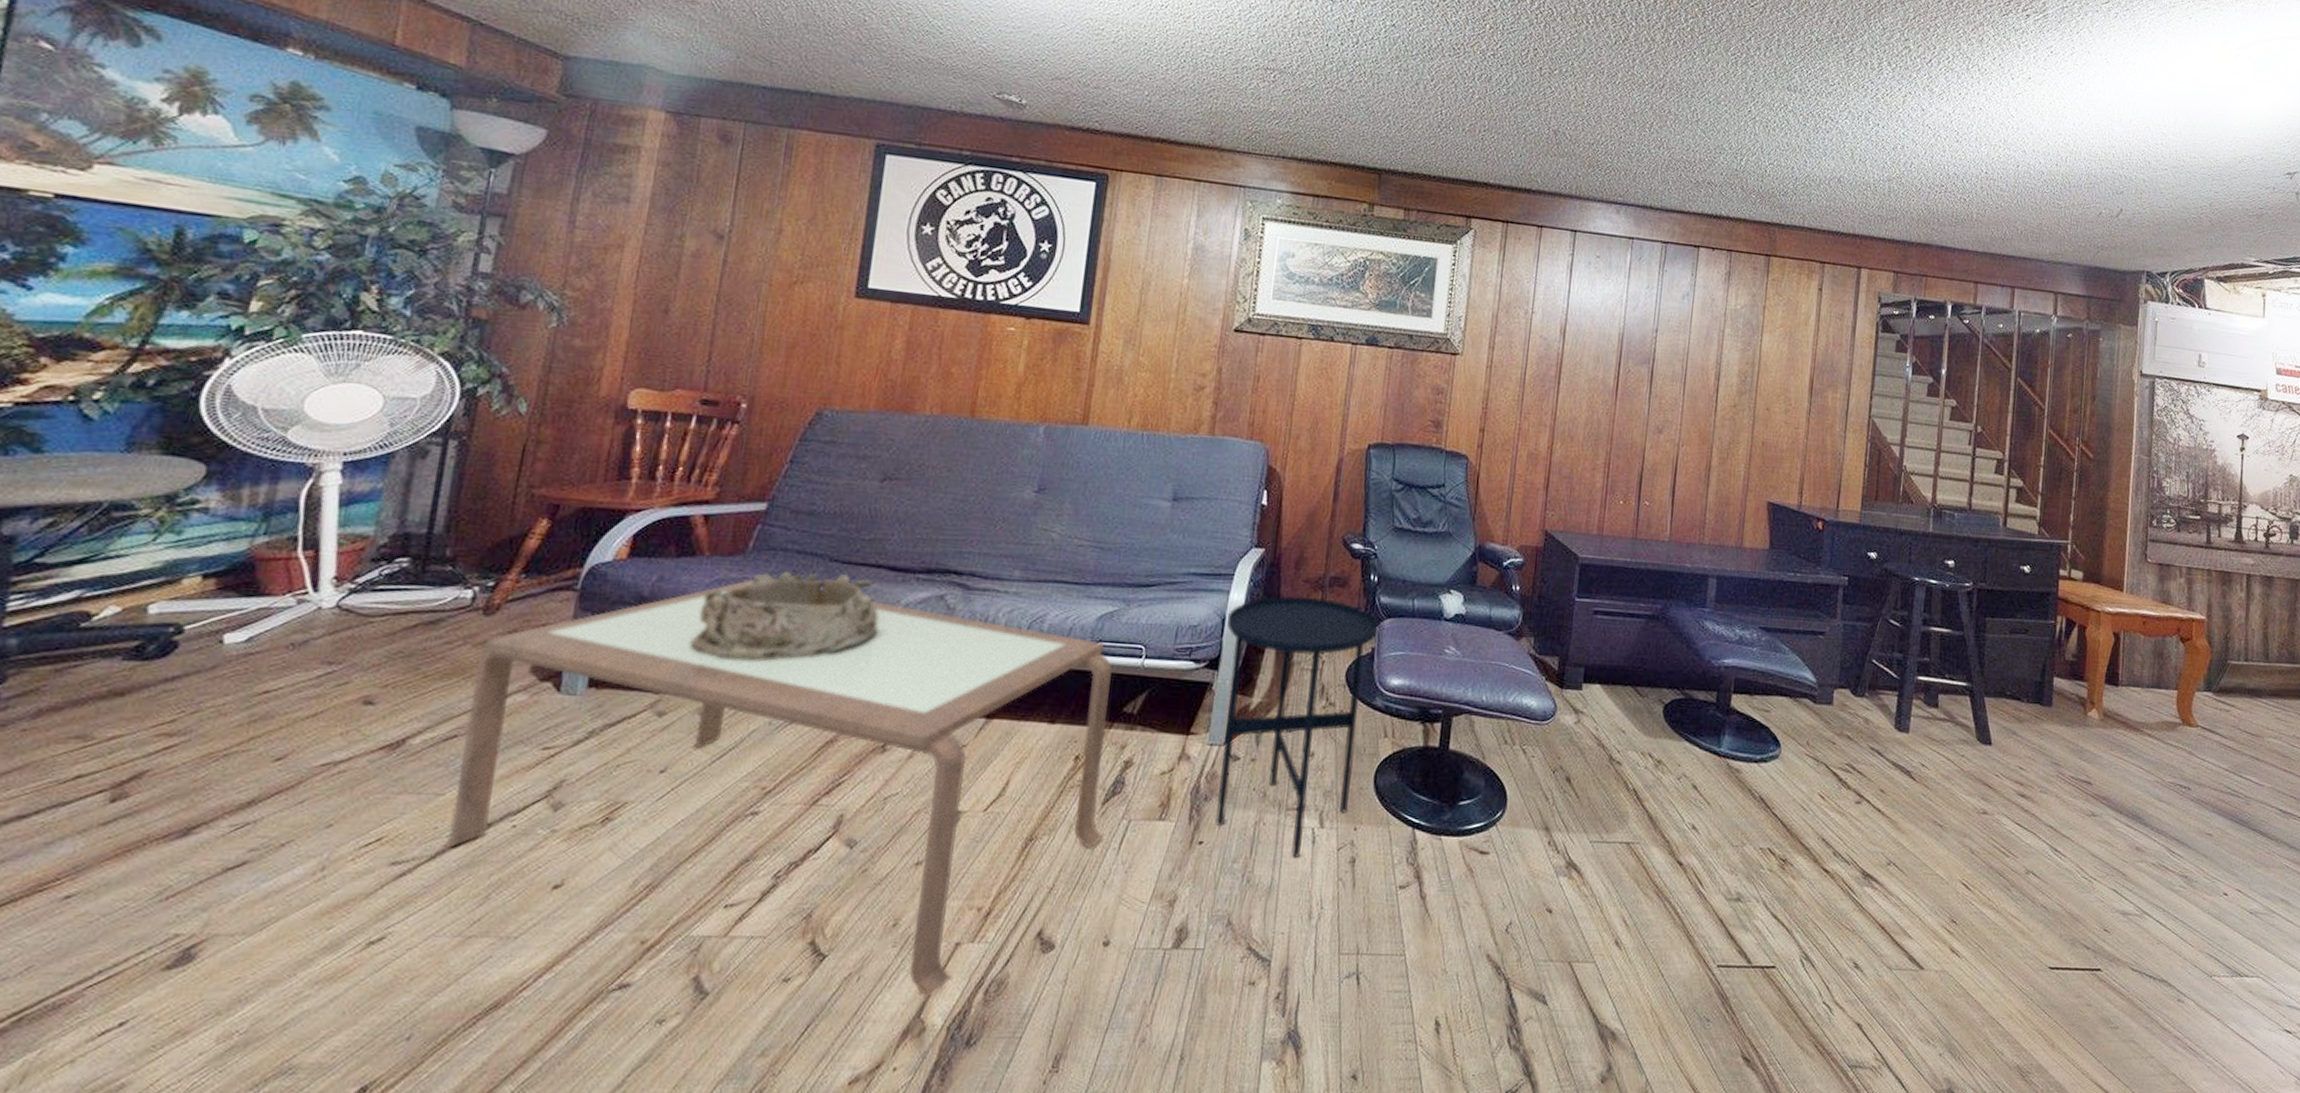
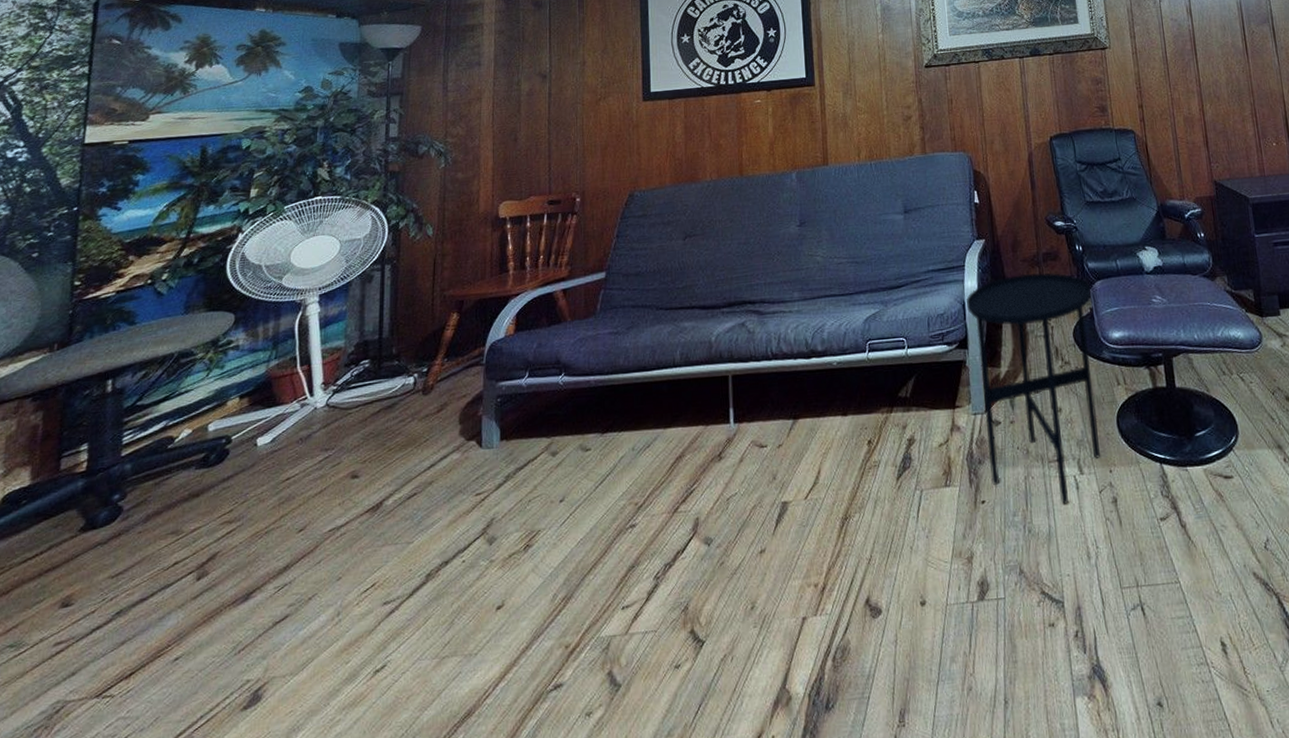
coffee table: present [441,578,1112,997] -> none [416,334,903,668]
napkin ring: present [690,570,879,660] -> none [567,317,700,401]

